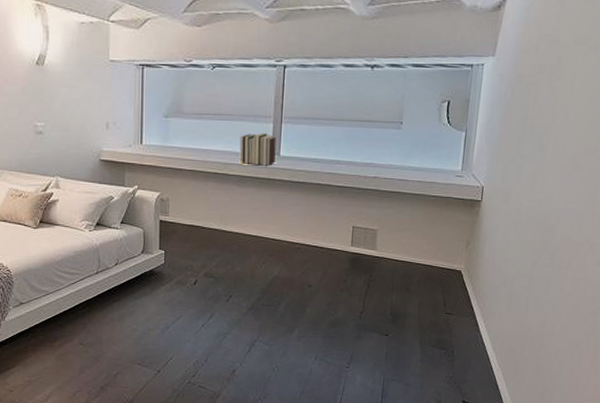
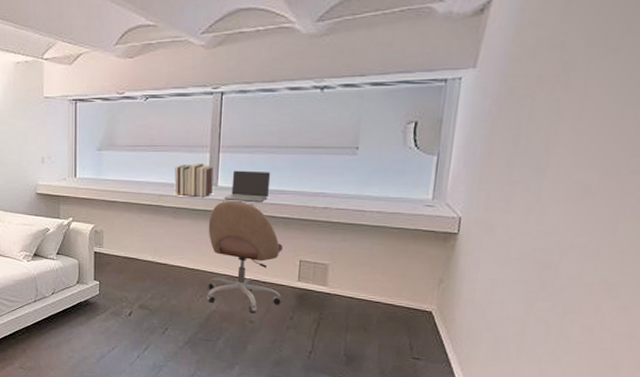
office chair: none [268,170,338,277] -> present [206,201,283,313]
laptop: none [286,141,328,171] -> present [224,170,271,202]

